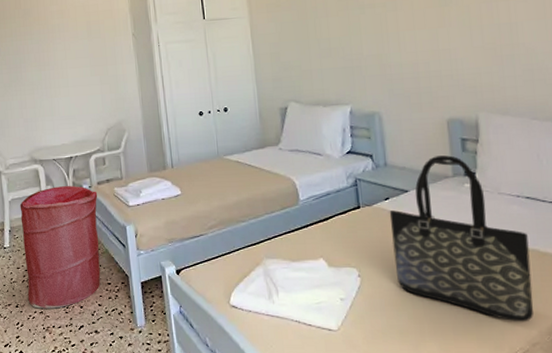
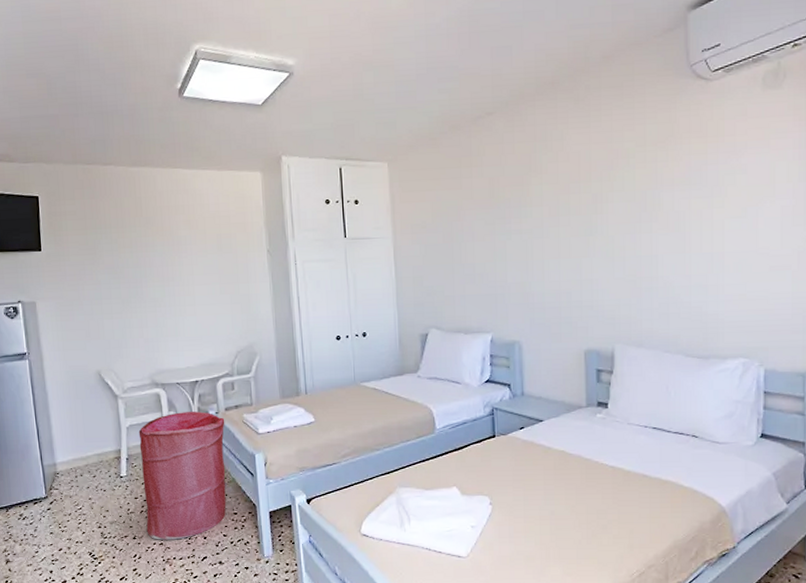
tote bag: present [389,155,534,322] -> none [523,386,652,546]

